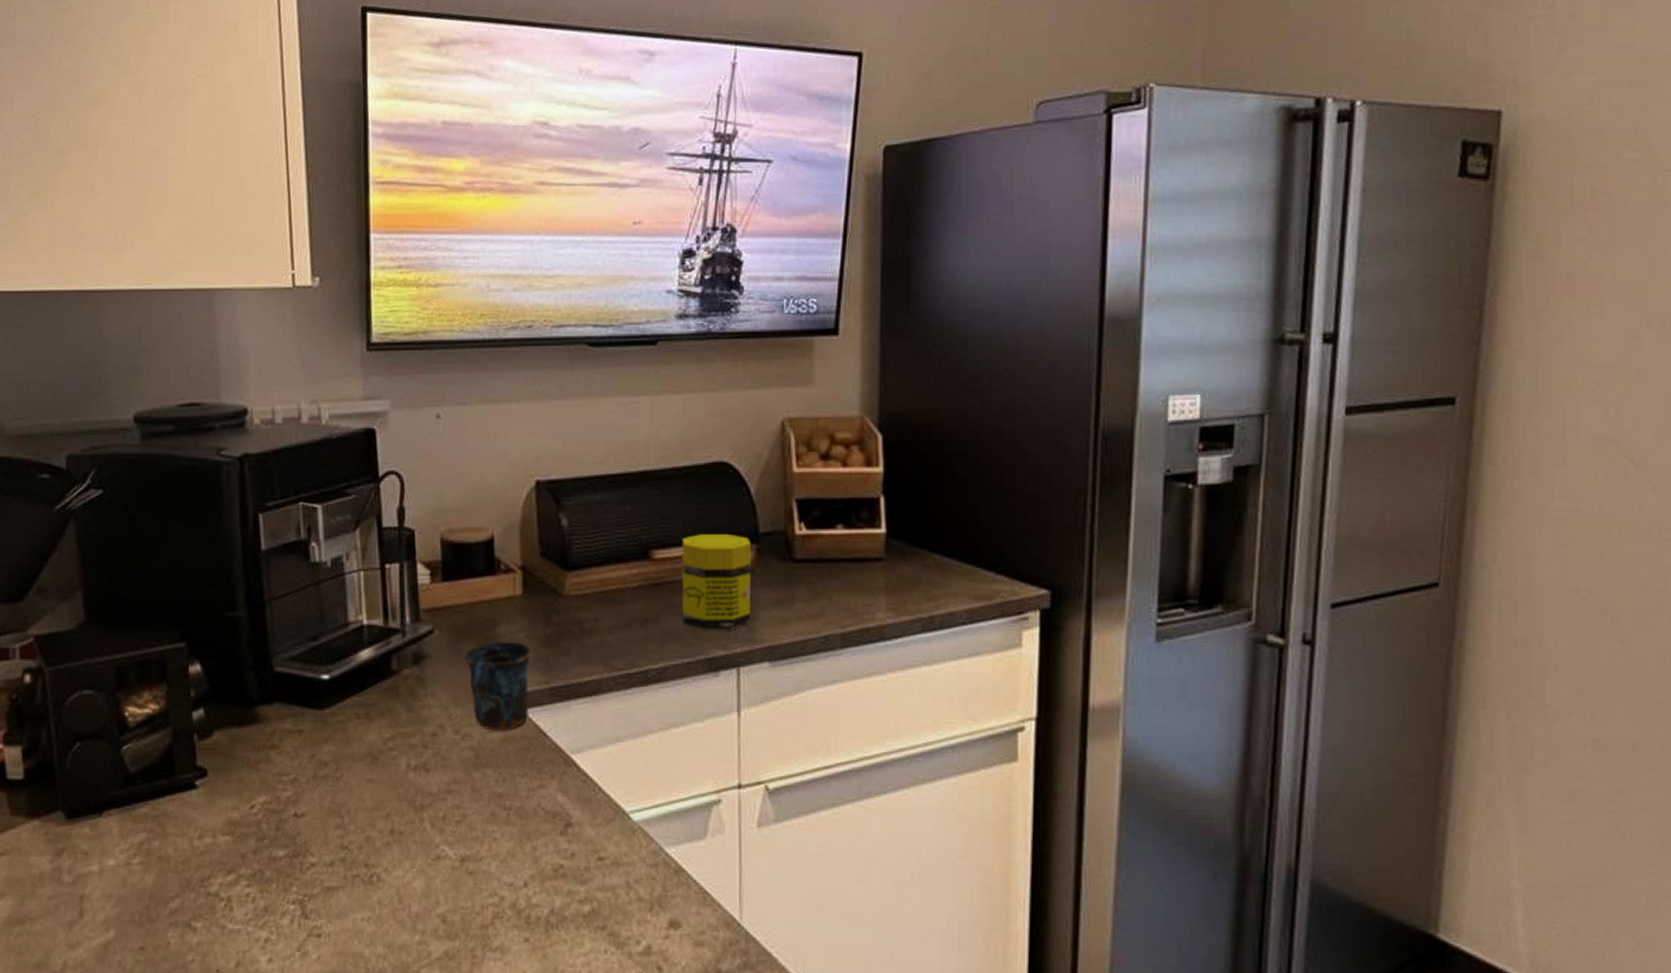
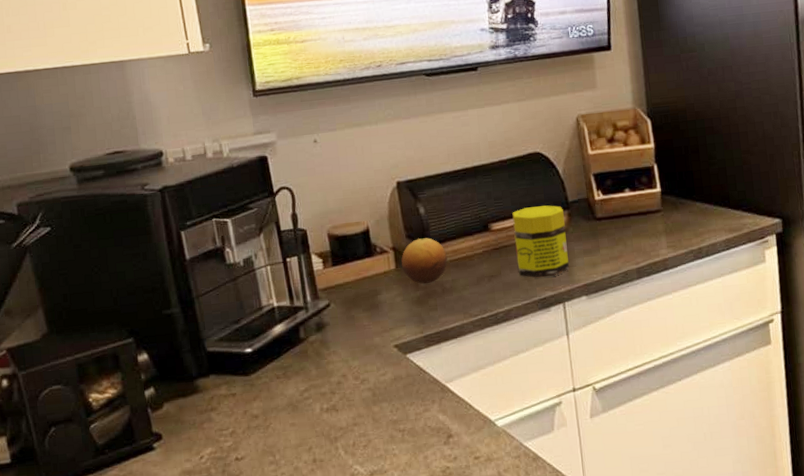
mug: present [464,641,532,731] -> none [356,304,411,374]
fruit: none [530,559,591,619] -> present [401,238,448,284]

